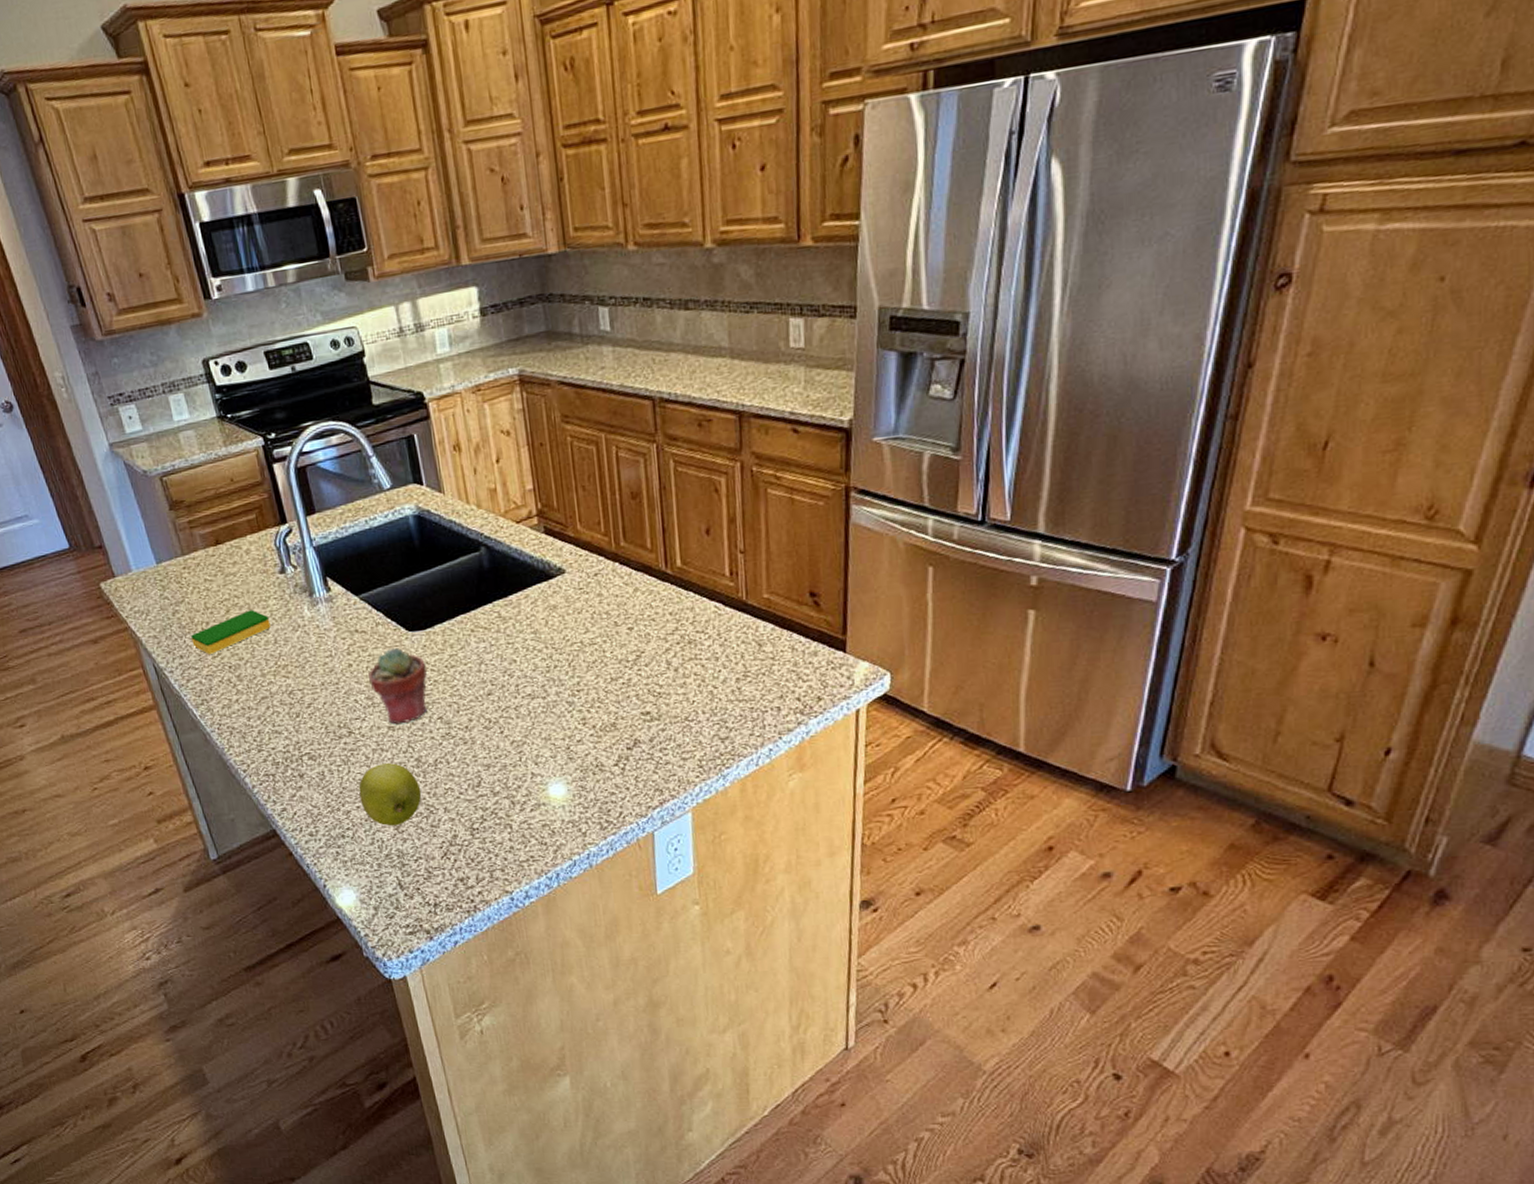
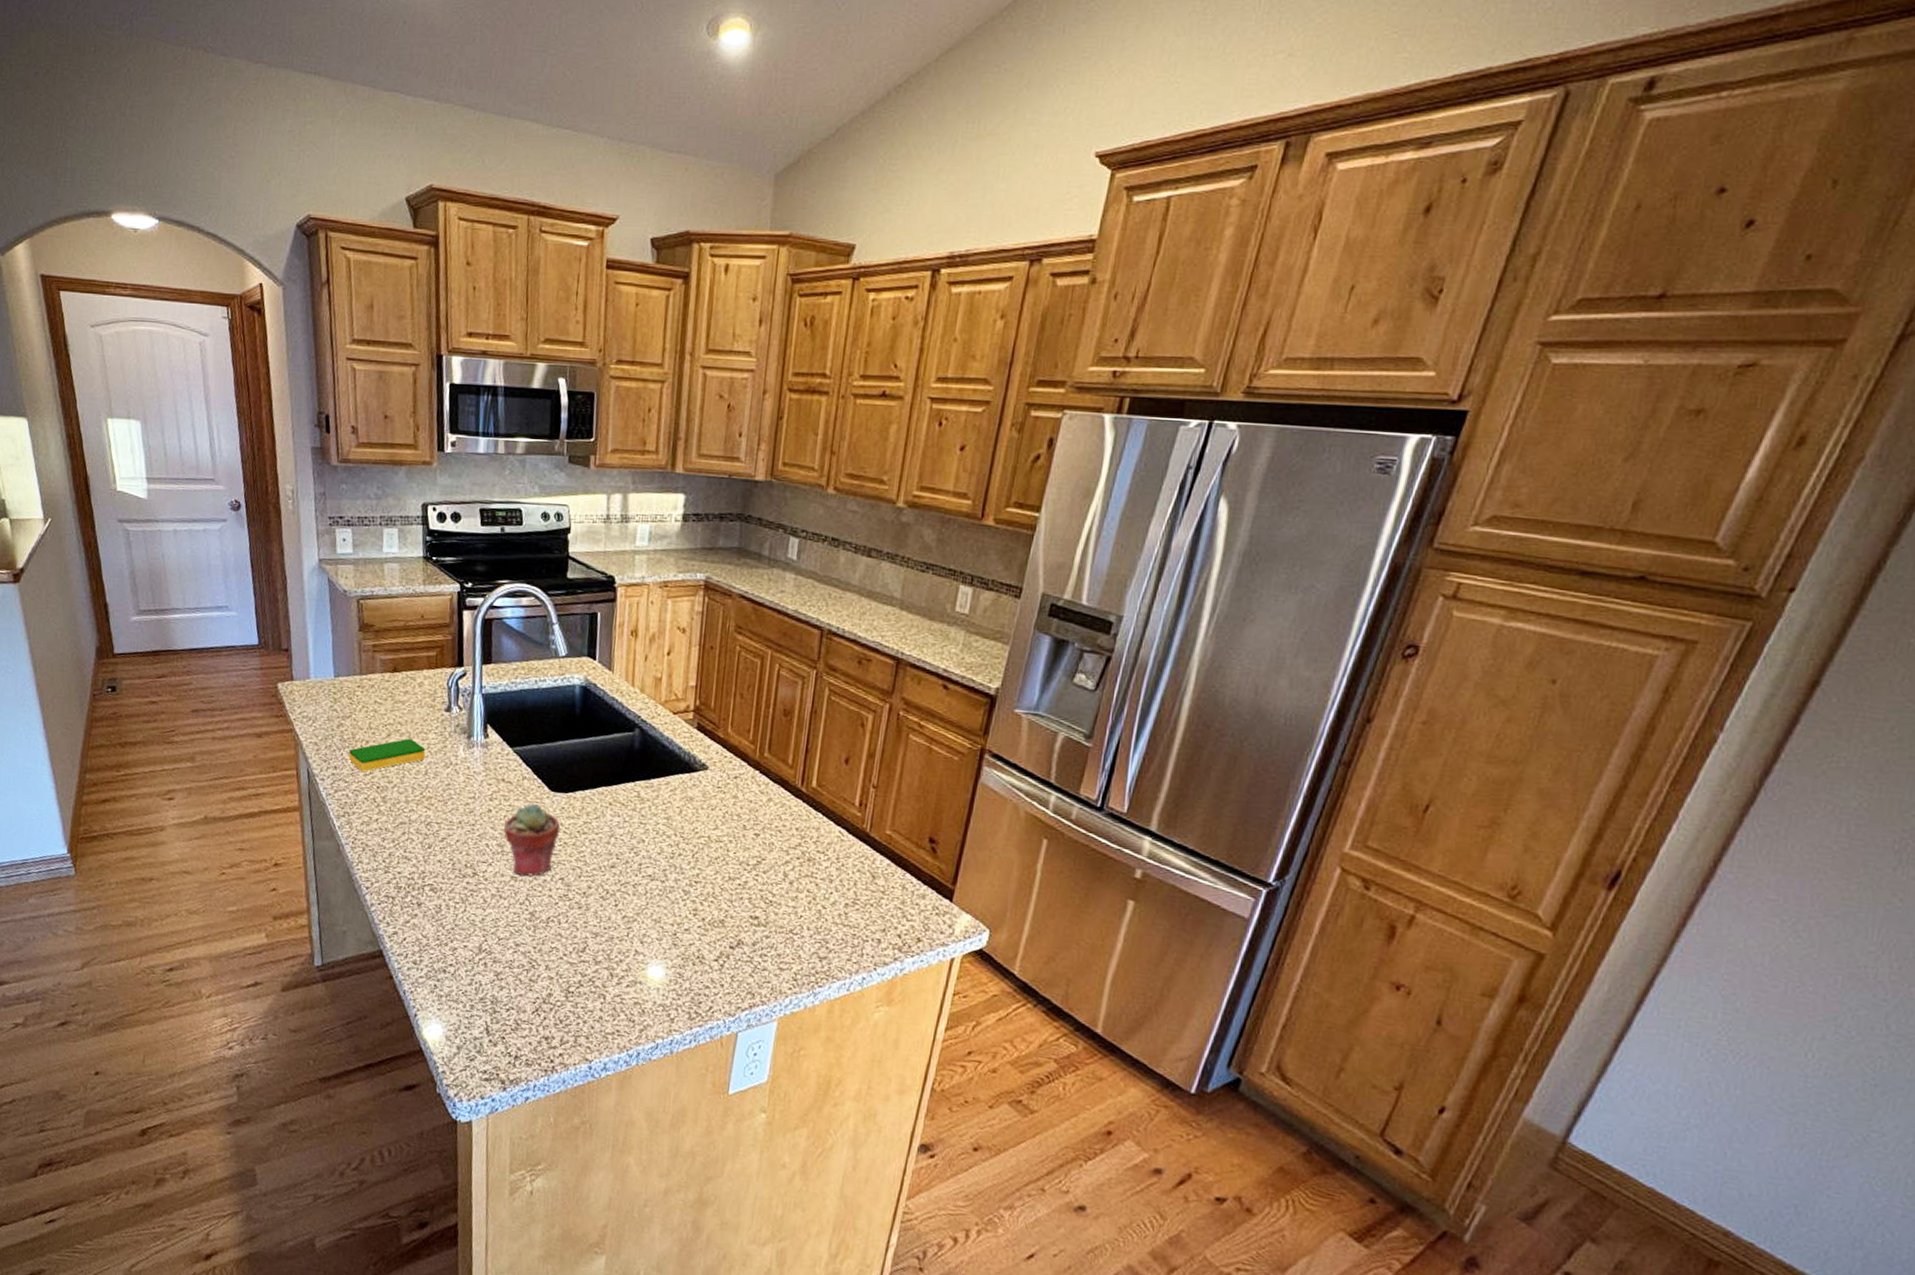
apple: present [358,763,422,826] -> none [468,910,529,973]

